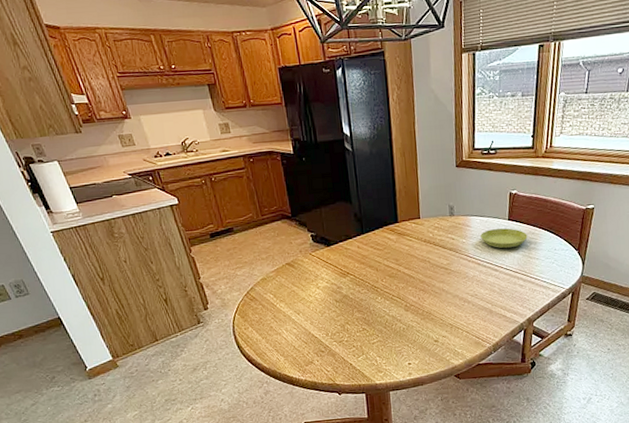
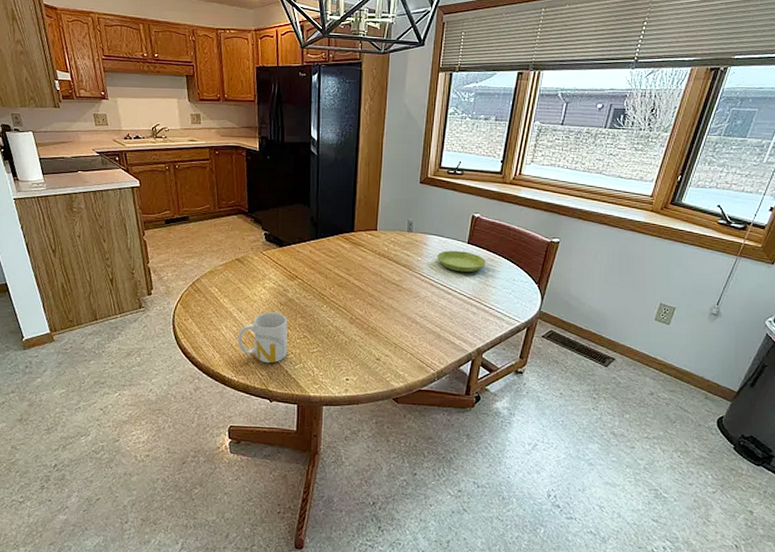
mug: none [299,309,349,360] -> present [237,312,288,364]

